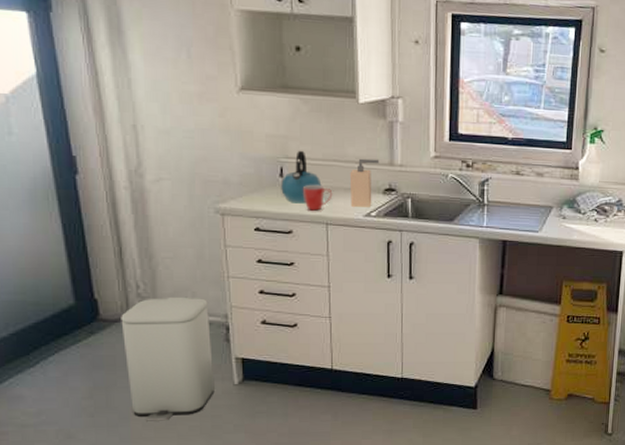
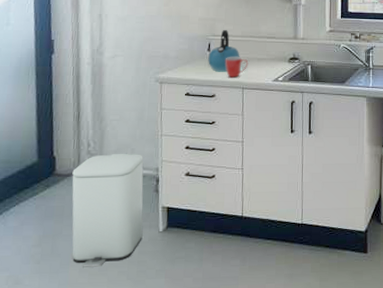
soap dispenser: present [349,158,380,207] -> none [262,34,286,74]

